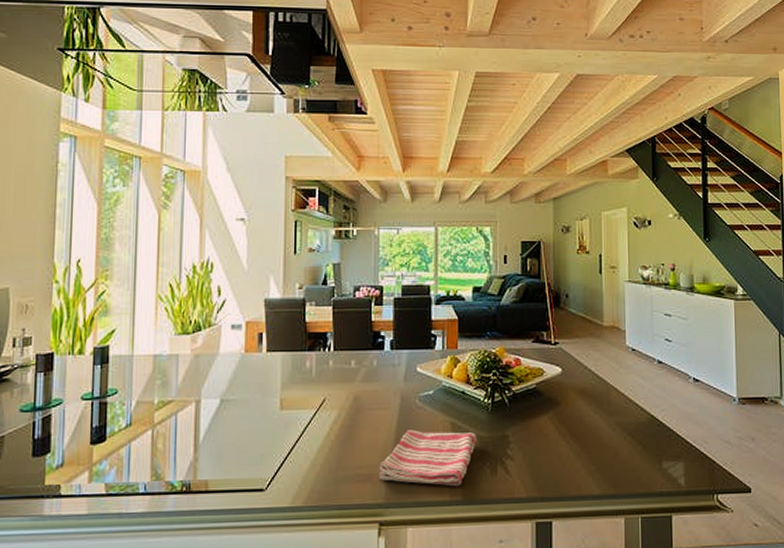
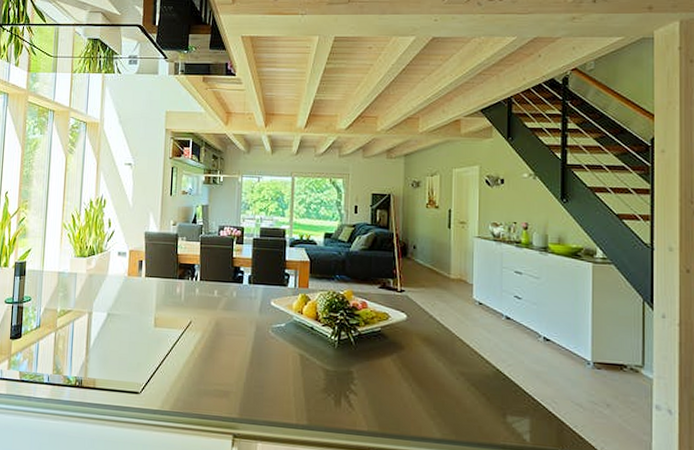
dish towel: present [379,430,476,487] -> none [234,356,323,413]

